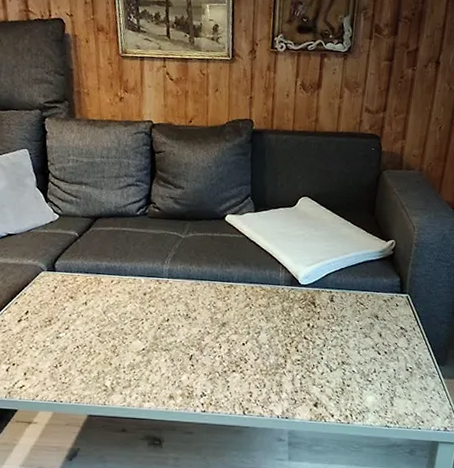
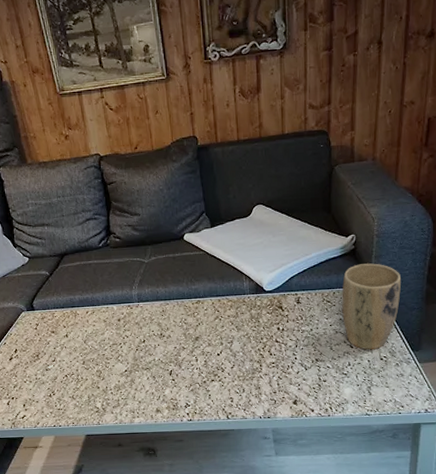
plant pot: none [373,270,435,360] -> present [342,263,402,350]

